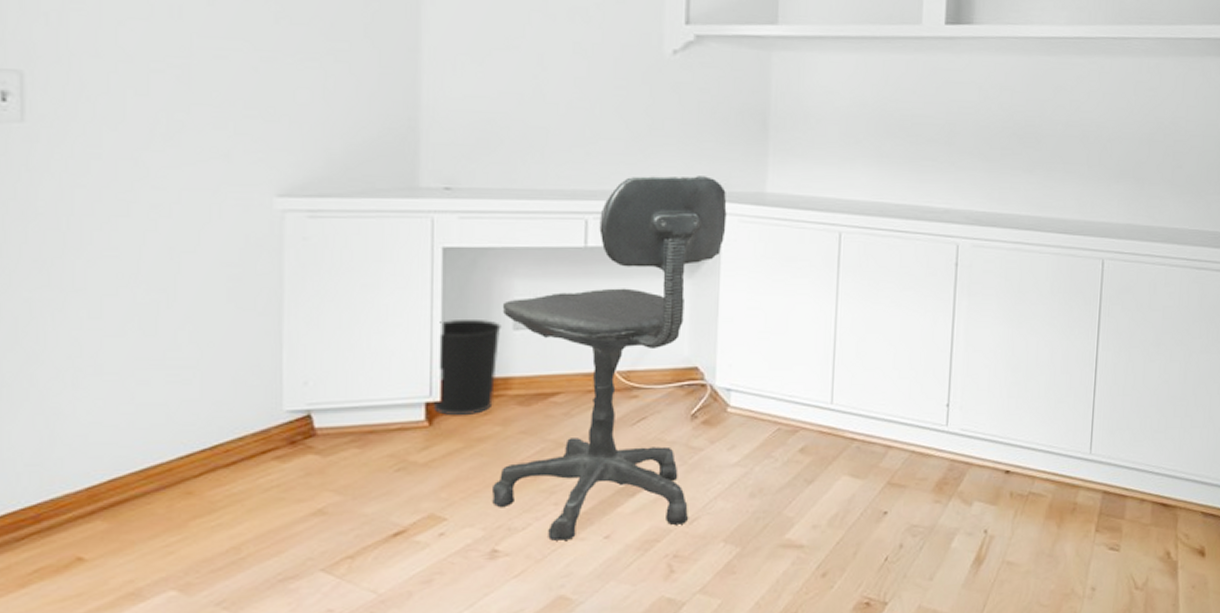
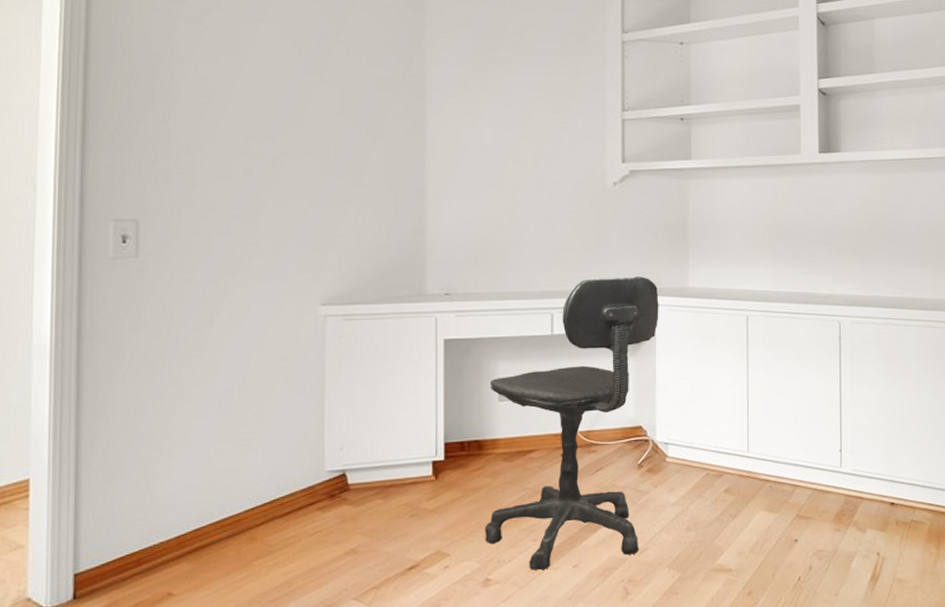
wastebasket: present [433,320,501,416] -> none [438,394,489,471]

